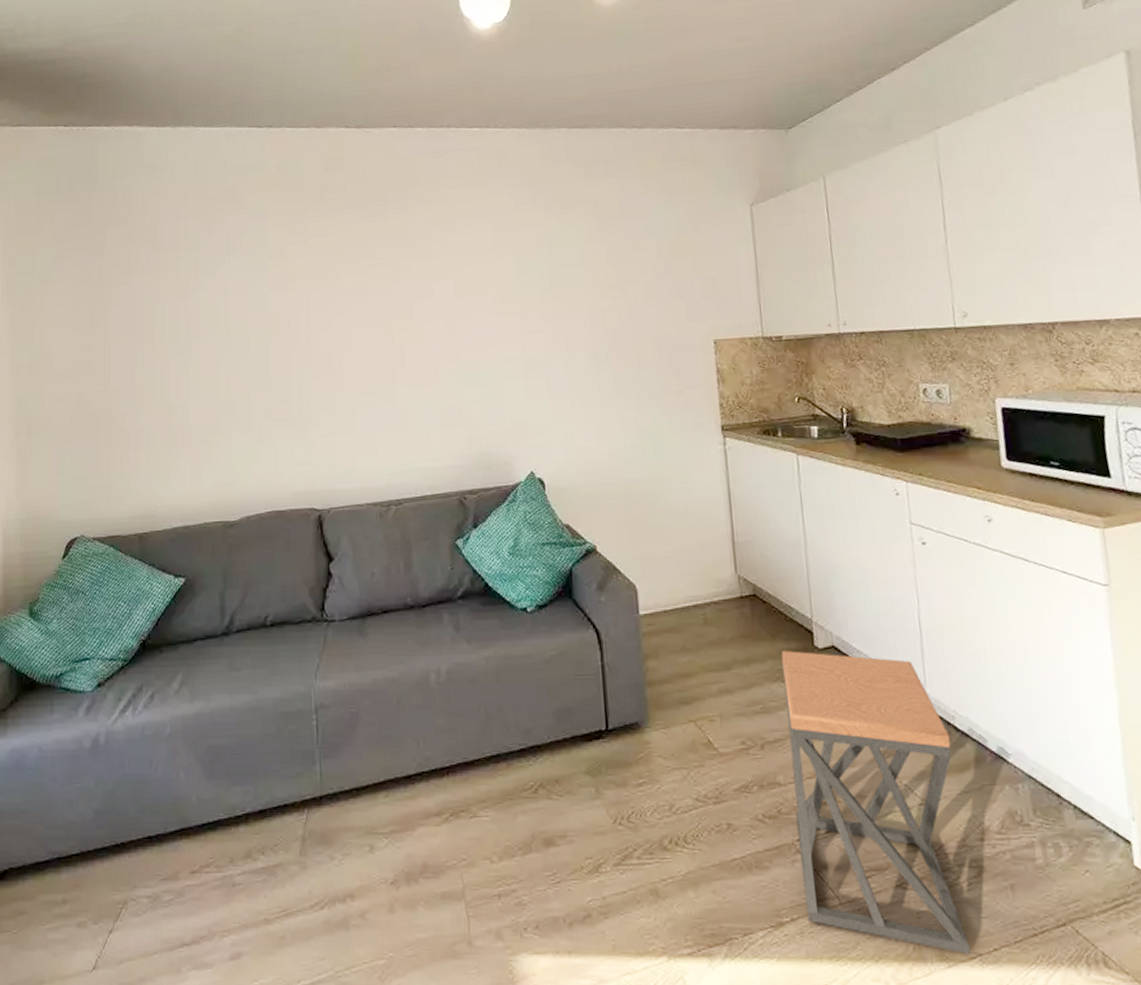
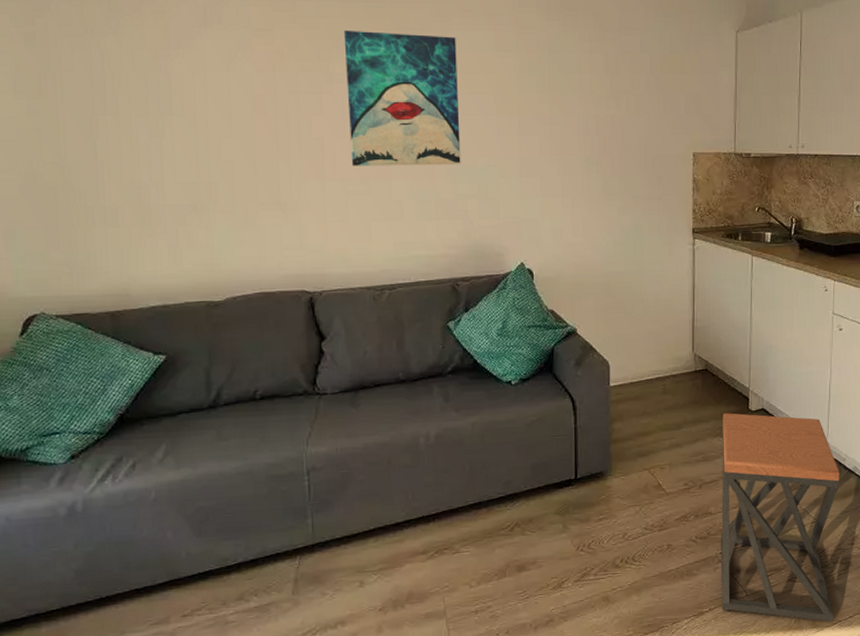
wall art: none [349,241,464,378] -> present [343,29,461,166]

